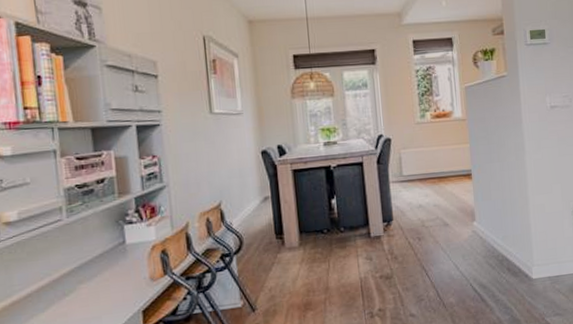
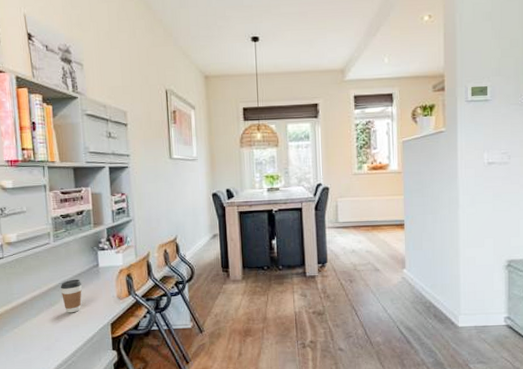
coffee cup: none [76,260,105,303] -> present [60,279,82,313]

